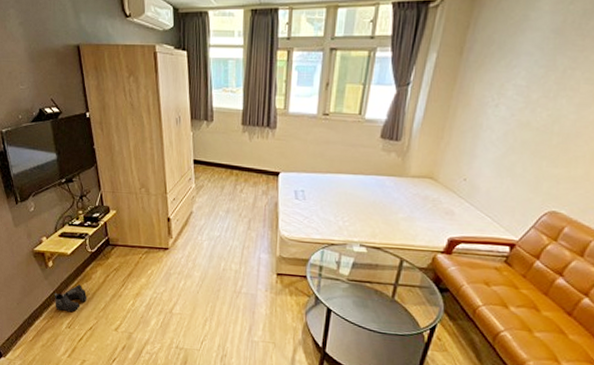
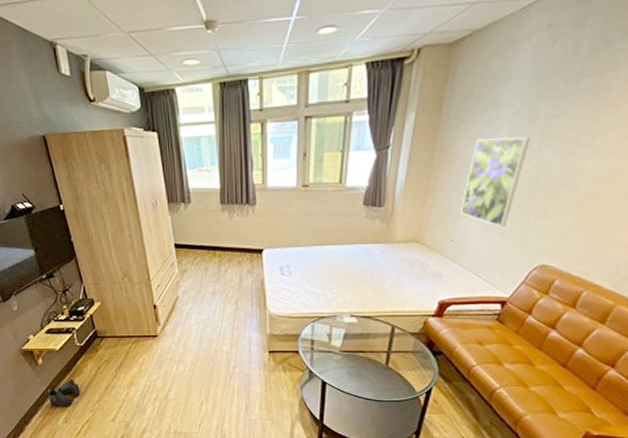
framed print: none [475,84,547,171] -> present [461,136,530,227]

